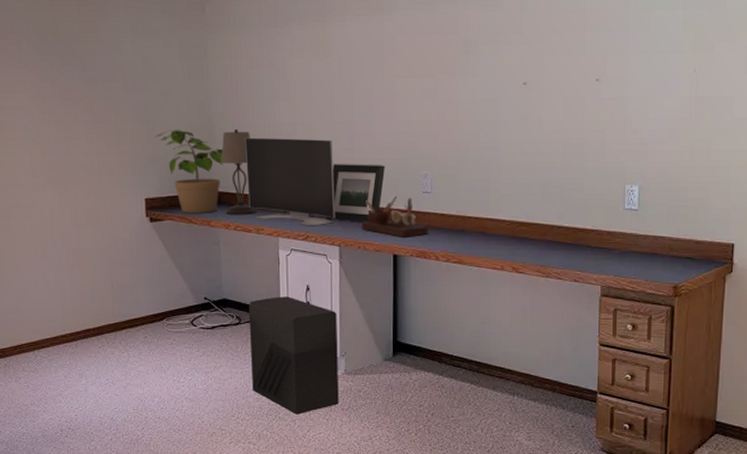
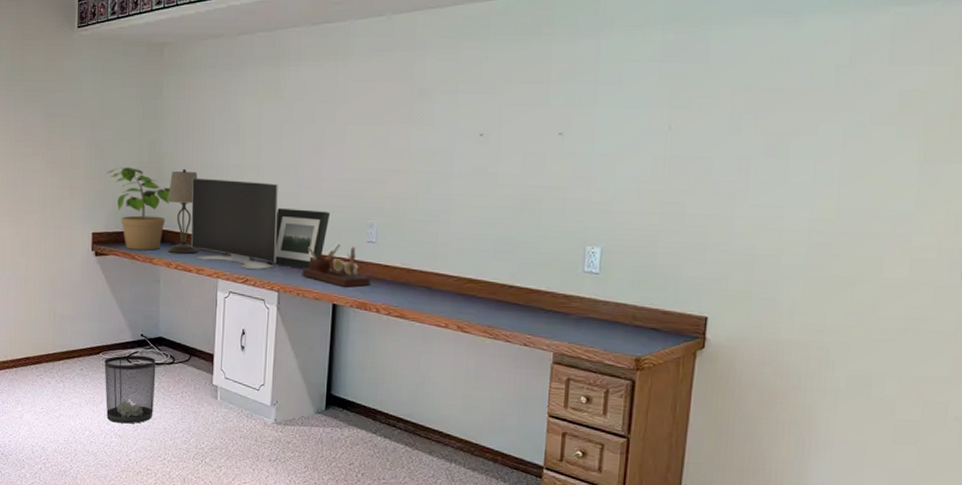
waste bin: none [169,318,223,387] -> present [104,354,156,424]
computer tower: present [248,296,339,415] -> none [181,338,271,461]

